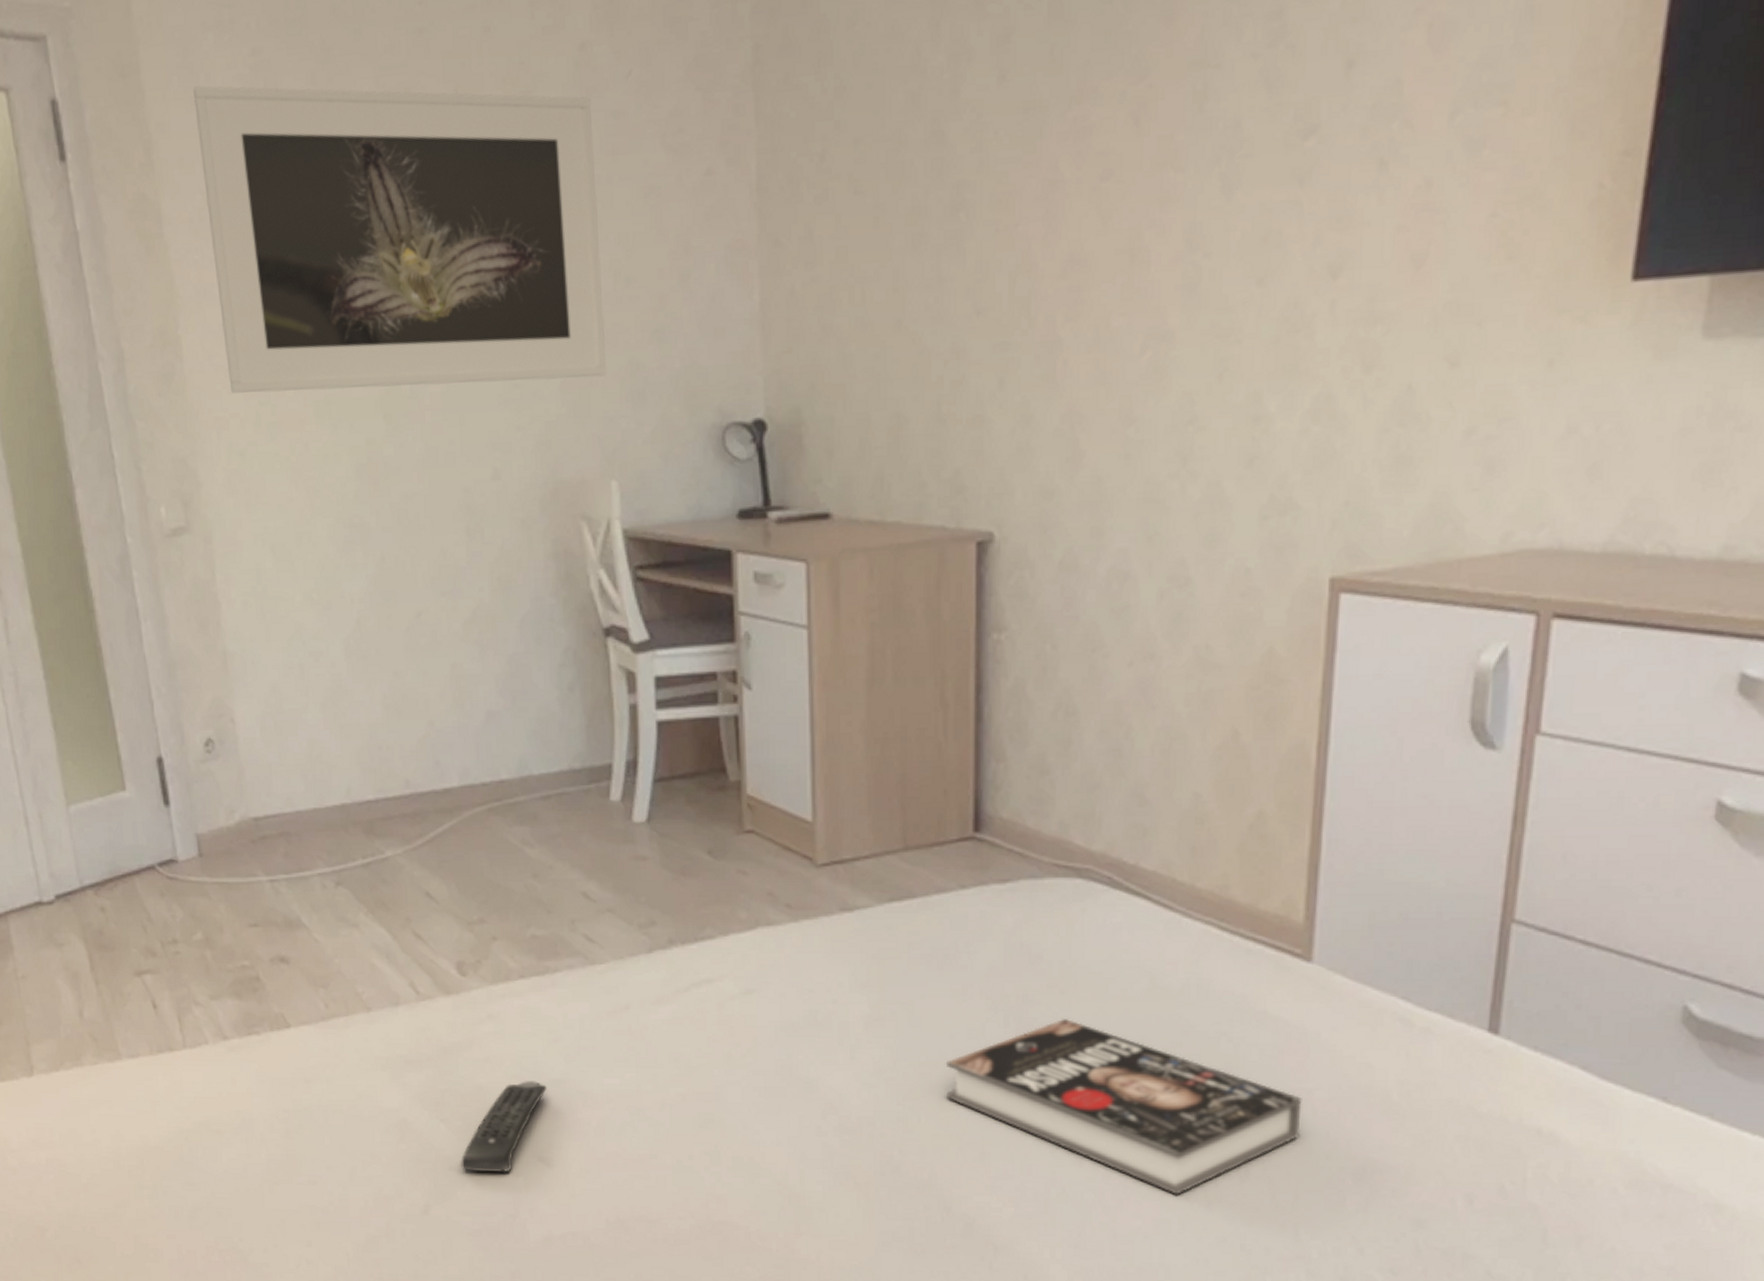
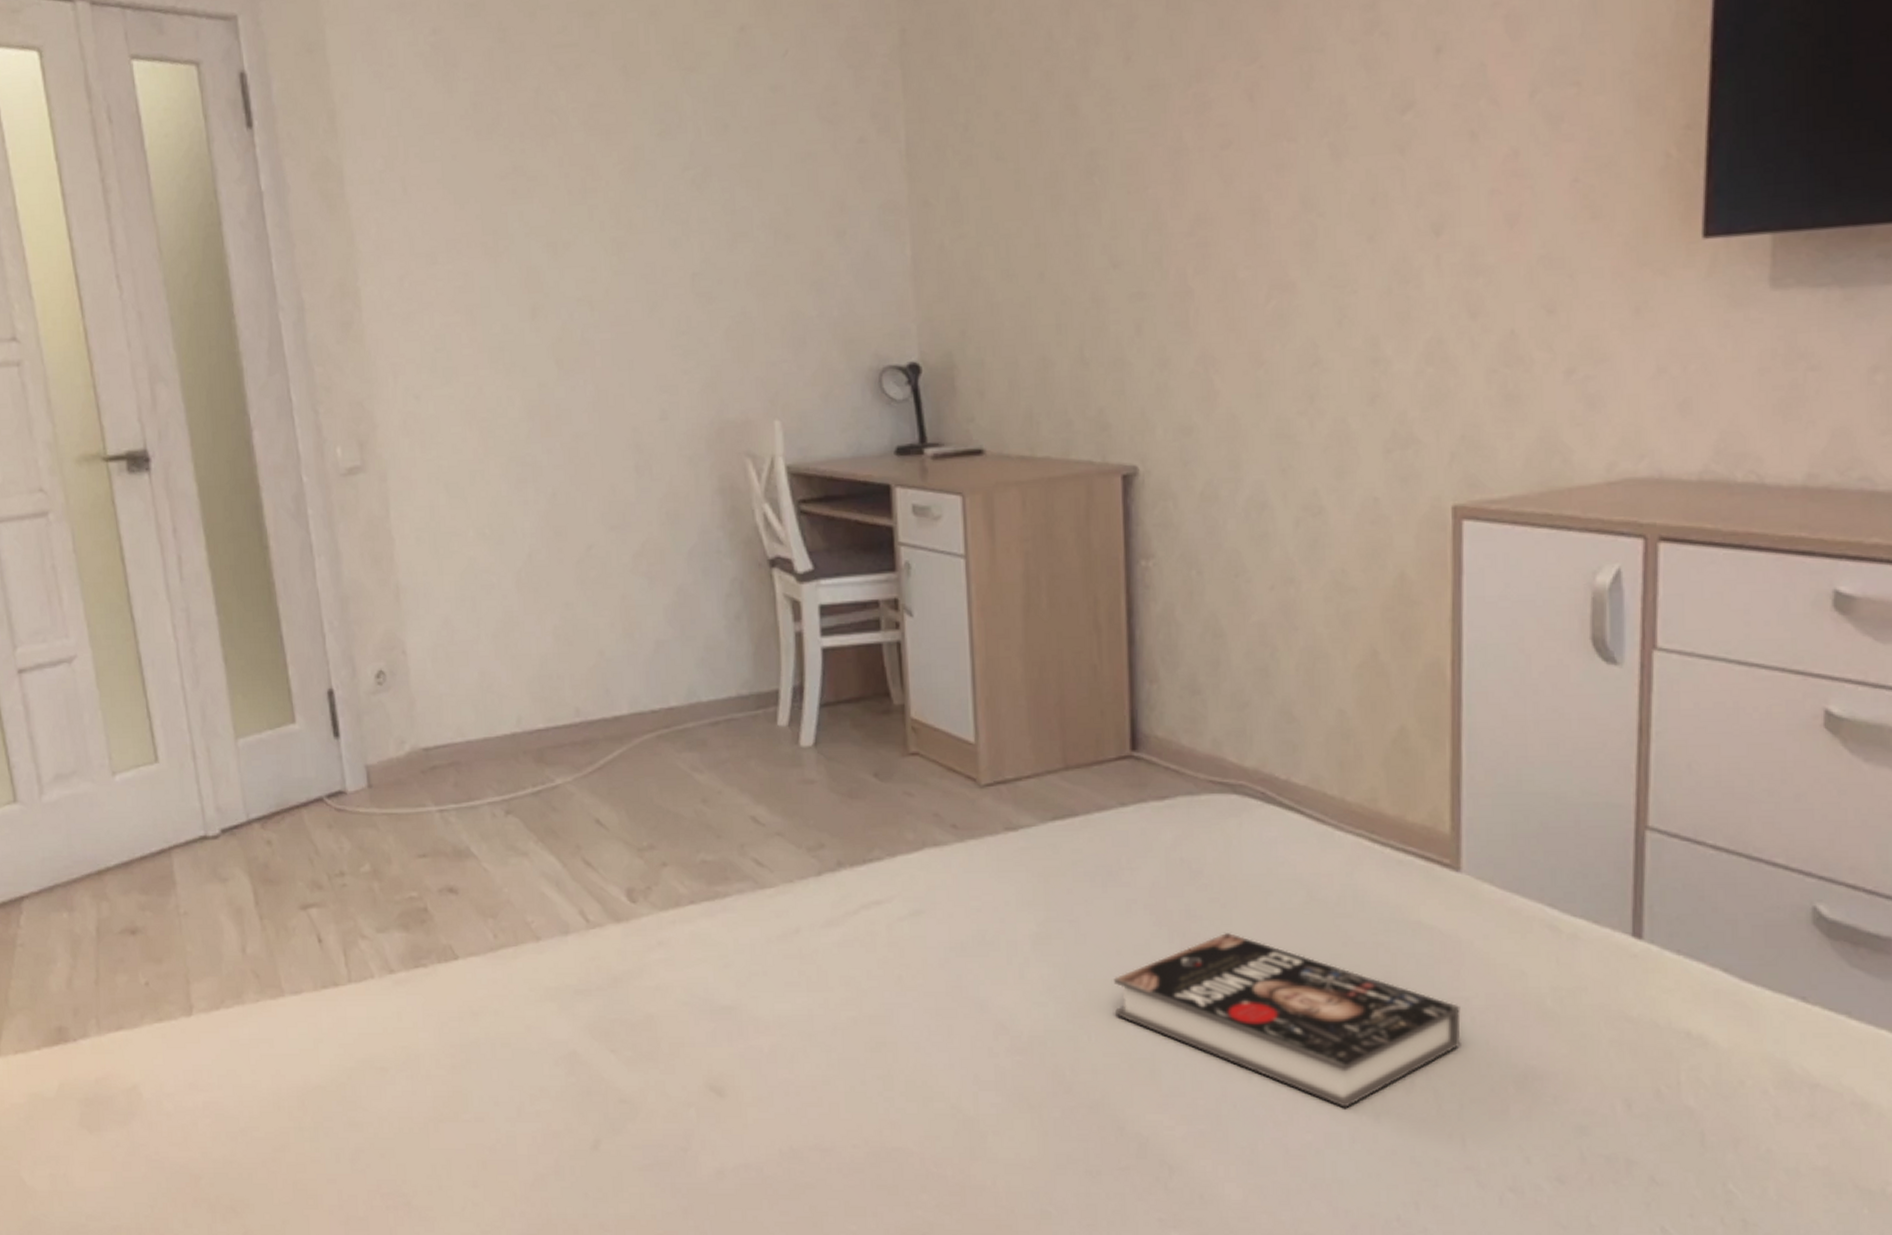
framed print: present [193,85,607,393] -> none [376,61,769,341]
remote control: present [461,1081,547,1173] -> none [631,1008,718,1104]

